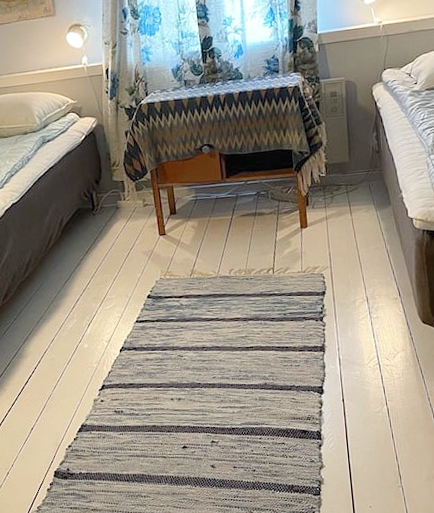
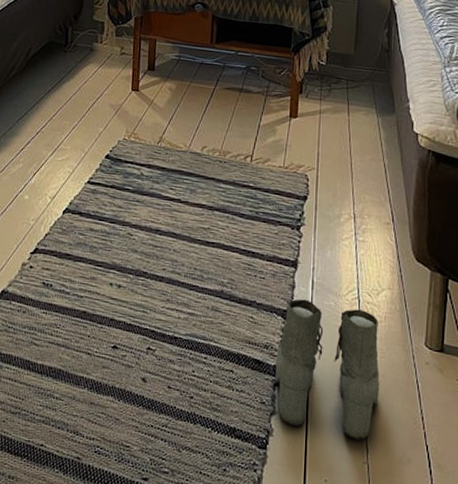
boots: none [317,372,405,473] -> present [275,299,379,440]

